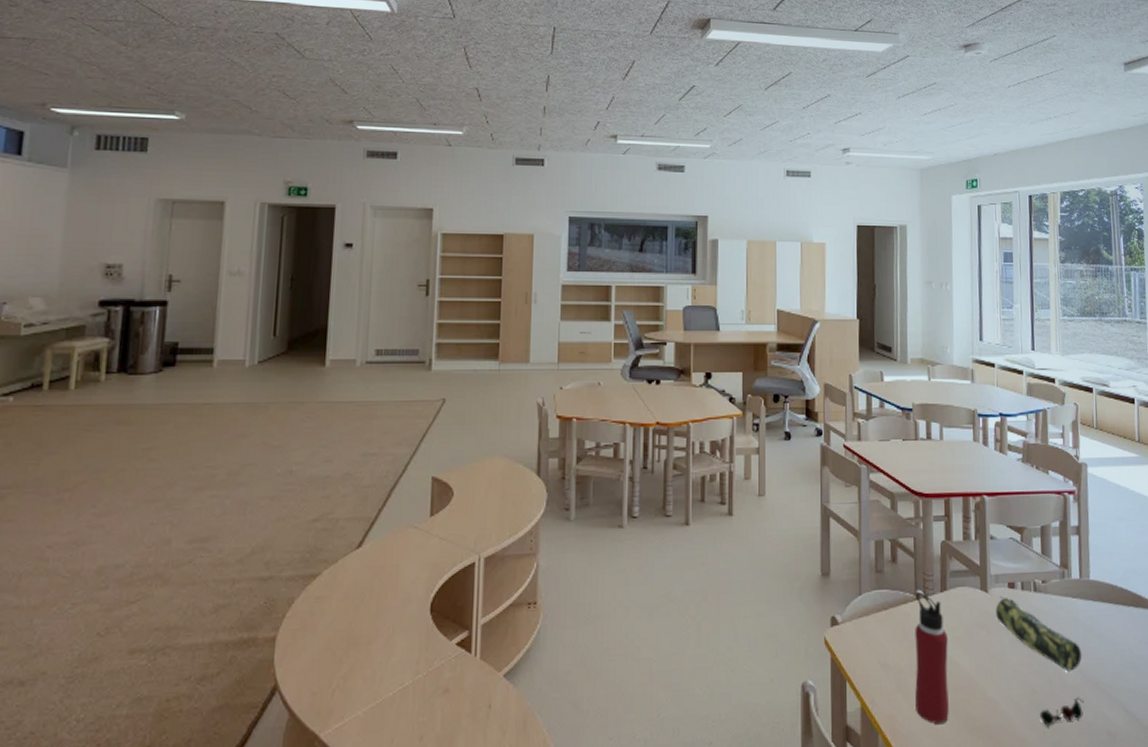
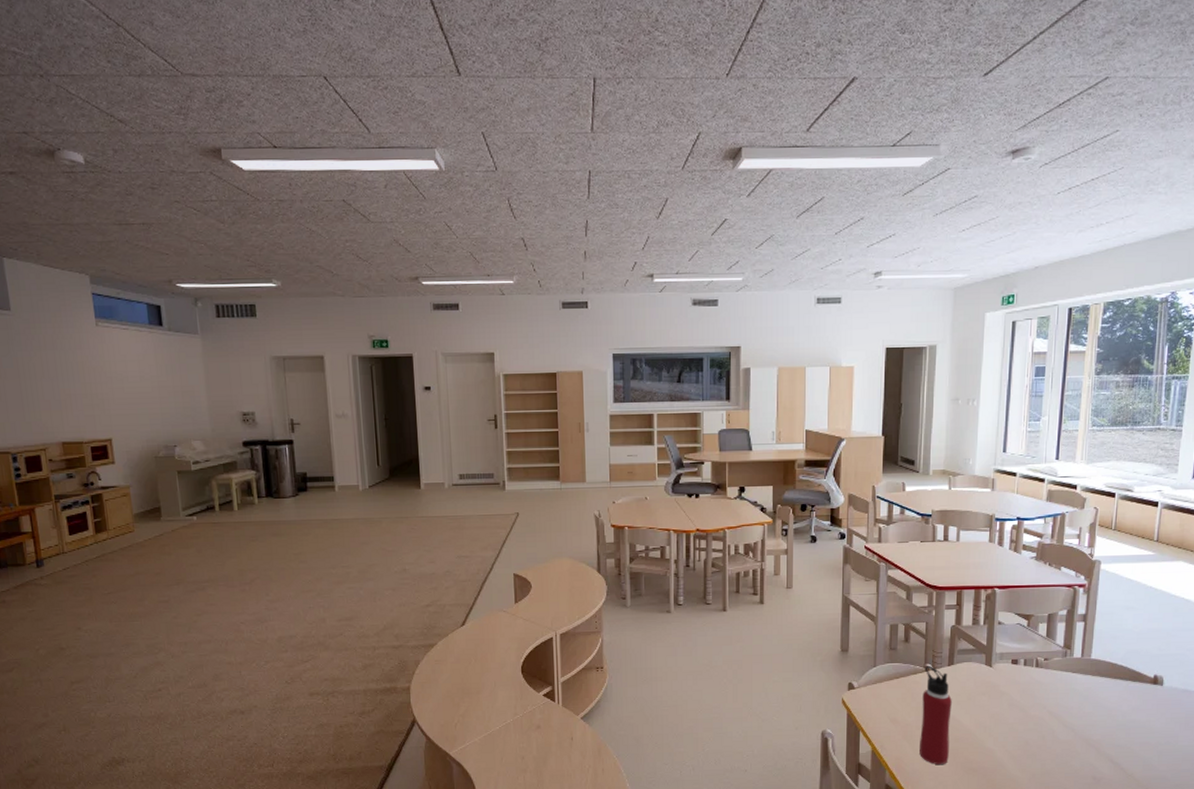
pencil case: present [996,595,1082,672] -> none [998,669,1076,730]
fruit: present [1040,697,1084,726] -> none [1031,750,1073,770]

